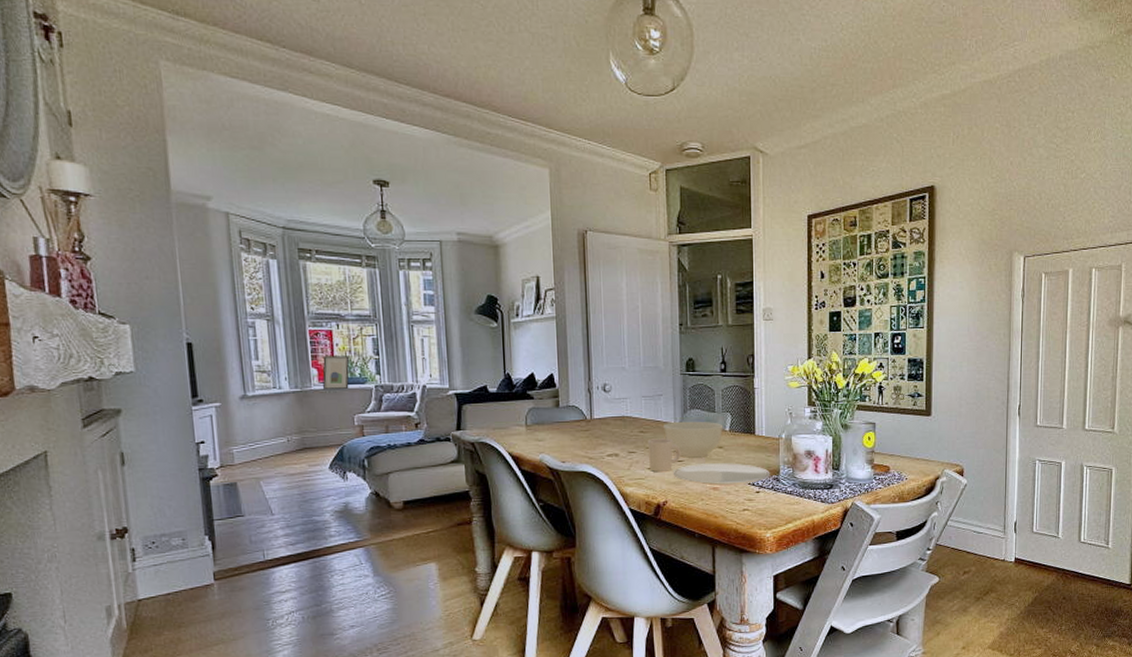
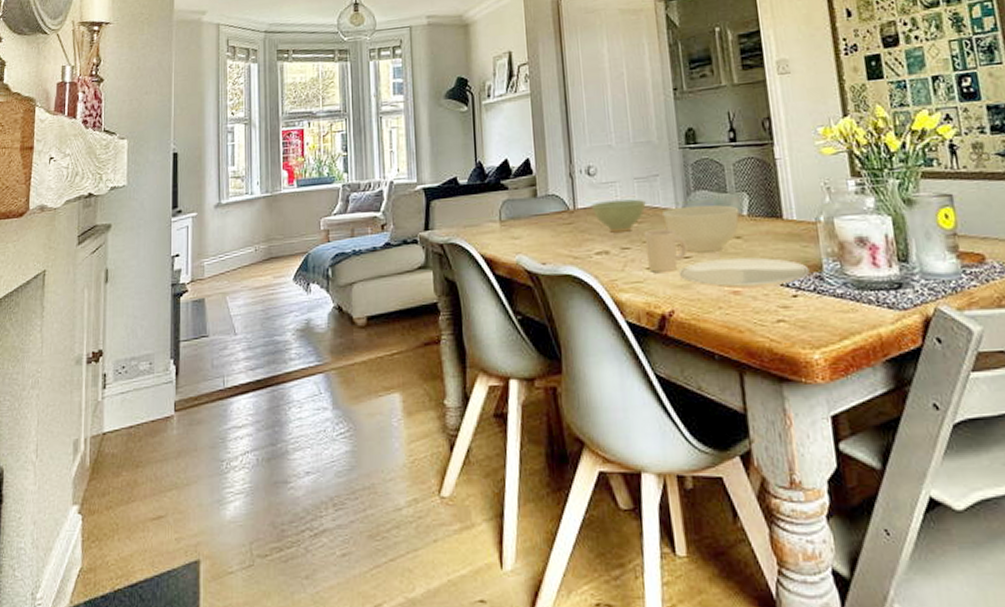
picture frame: present [322,356,350,390] -> none [291,154,319,193]
bowl: none [605,413,651,439] -> present [591,199,646,233]

